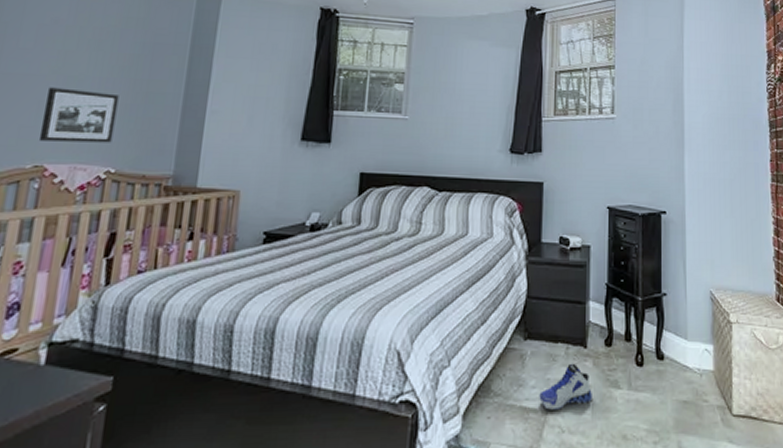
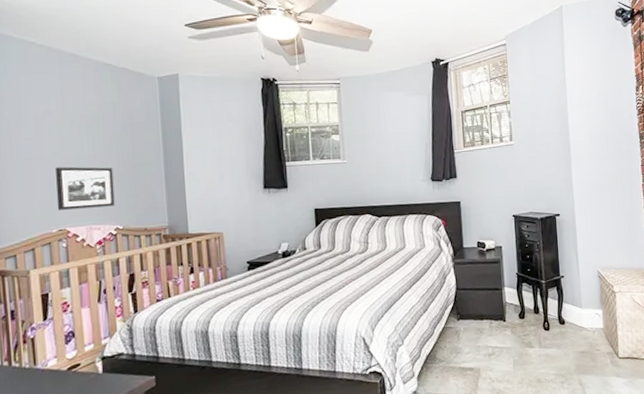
sneaker: present [539,363,592,410] -> none [473,333,513,368]

